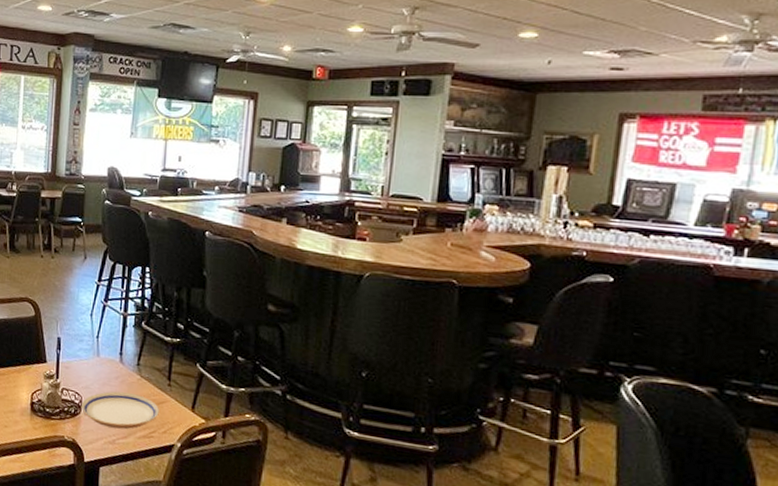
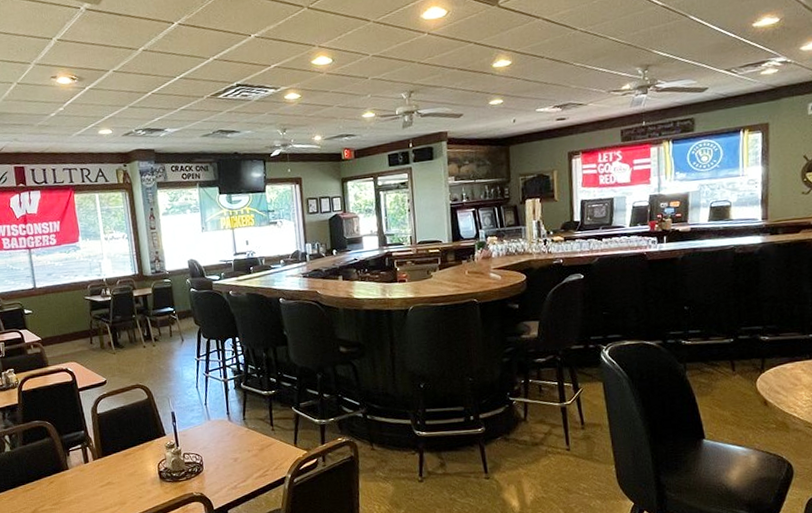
plate: present [81,391,159,429] -> none [202,443,269,476]

